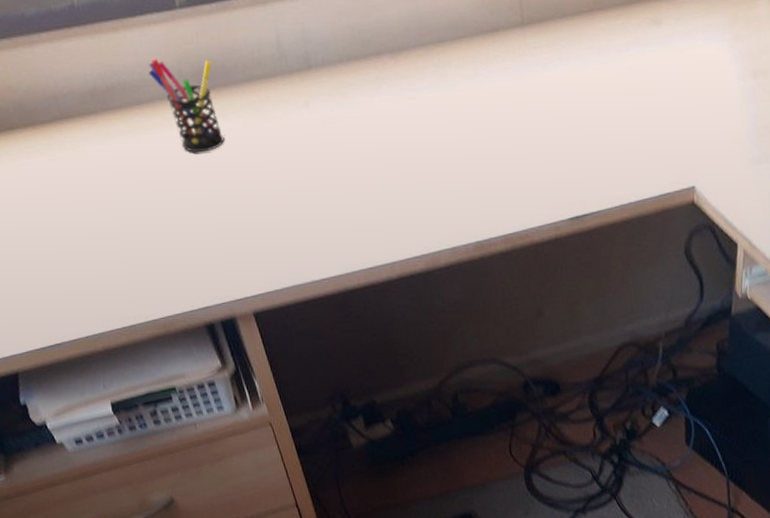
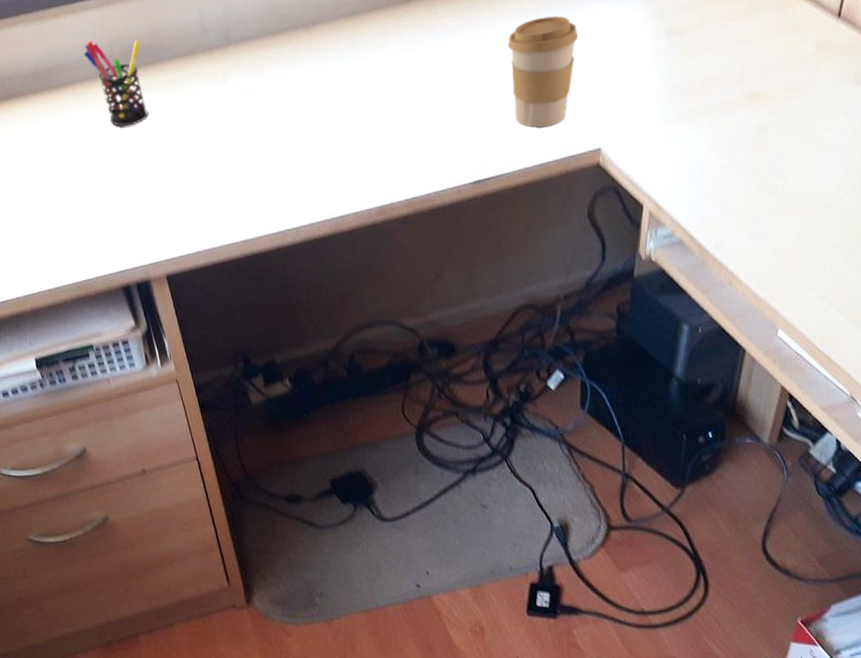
coffee cup: none [599,52,668,164] -> present [508,15,578,128]

